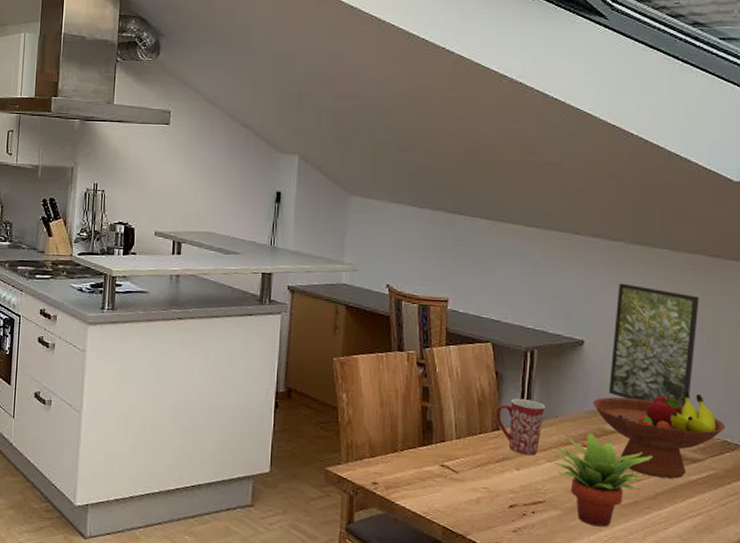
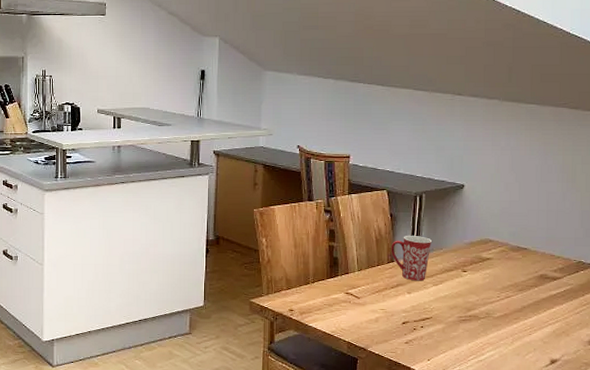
succulent plant: present [555,431,654,527] -> none [440,259,521,336]
fruit bowl: present [592,390,726,479] -> none [471,221,581,294]
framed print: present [608,283,699,409] -> none [484,135,561,237]

